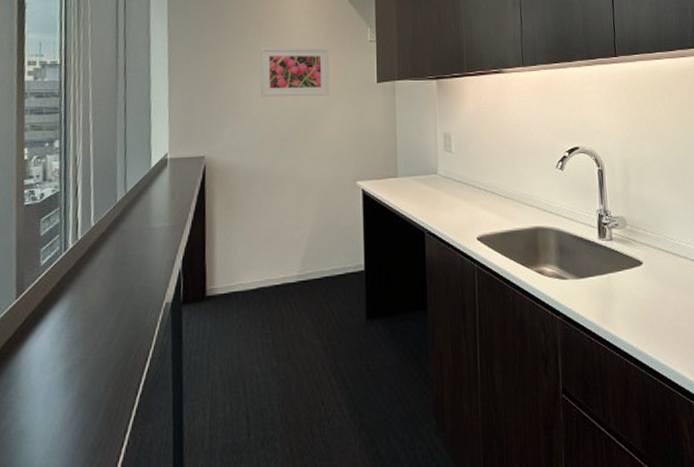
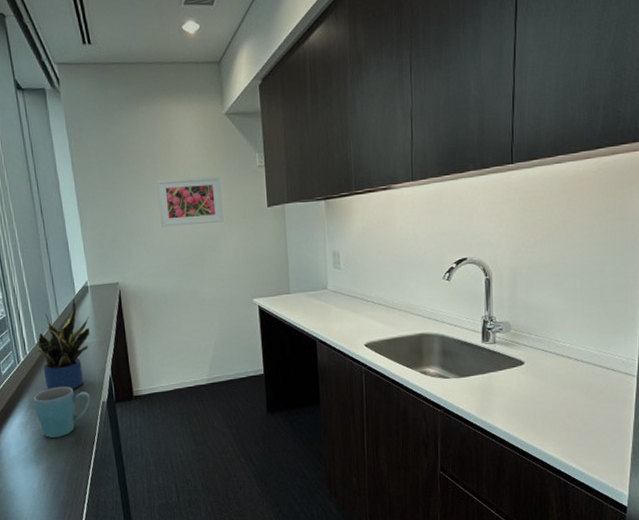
mug: none [76,282,152,352] -> present [34,386,91,438]
potted plant: none [93,173,164,287] -> present [37,298,90,390]

